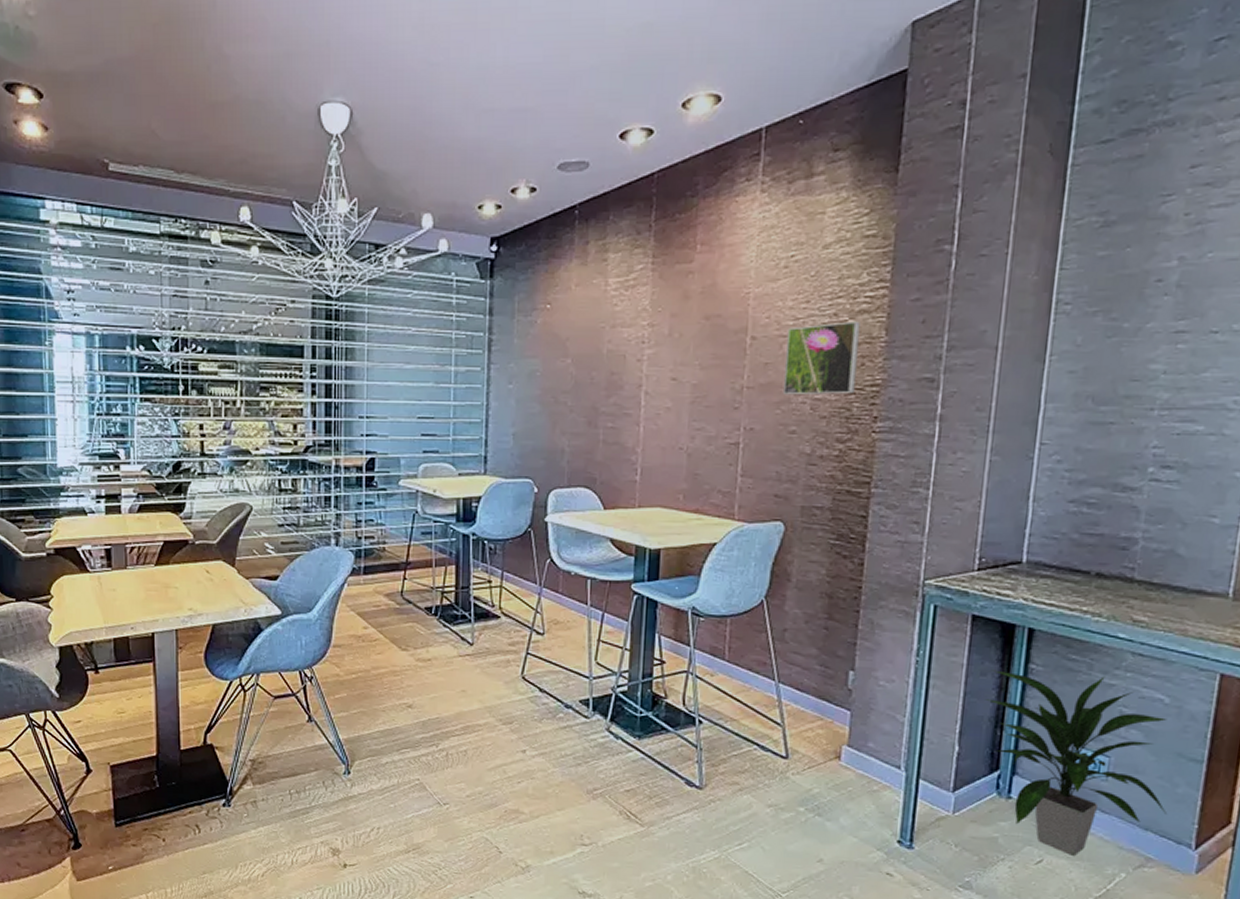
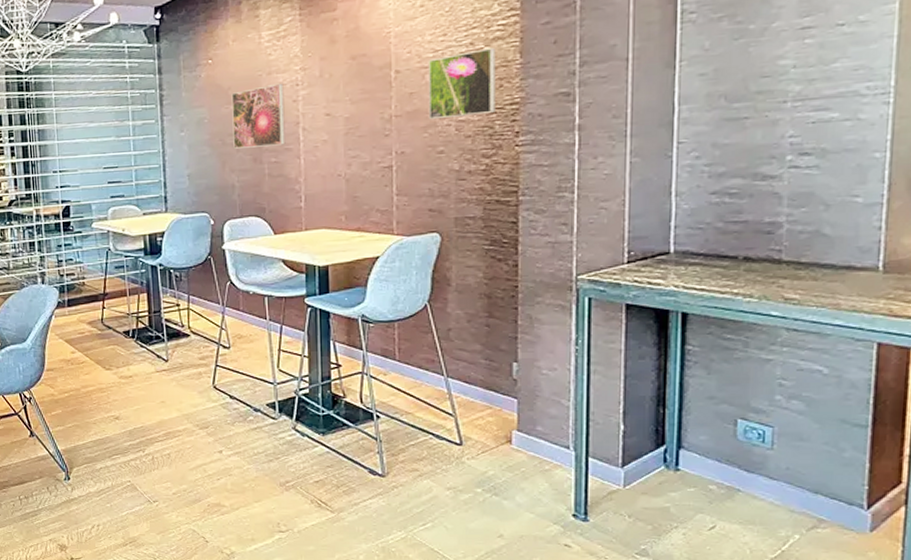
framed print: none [566,338,628,409] -> present [231,83,286,149]
indoor plant: present [986,670,1167,856] -> none [646,353,835,520]

